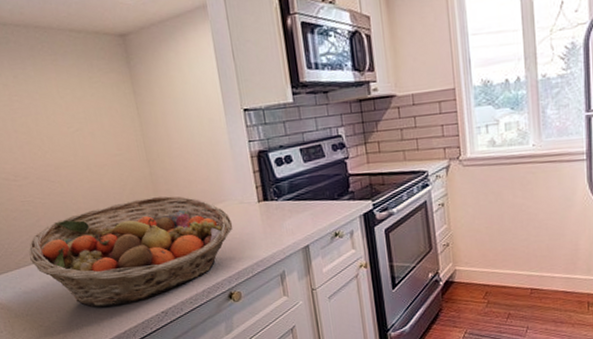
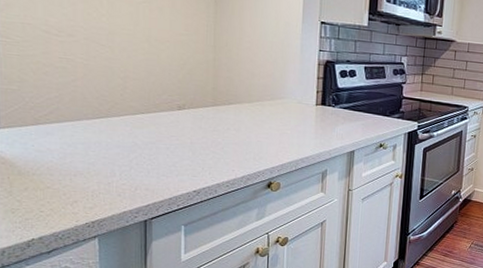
fruit basket: present [28,195,233,308] -> none [54,80,287,179]

